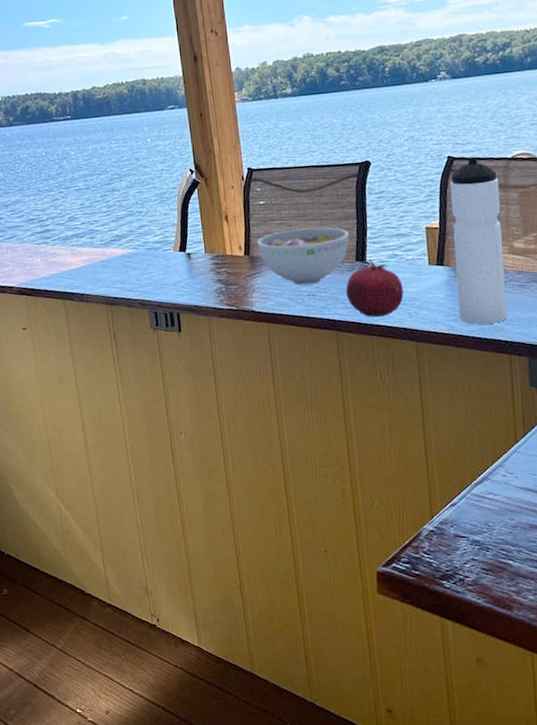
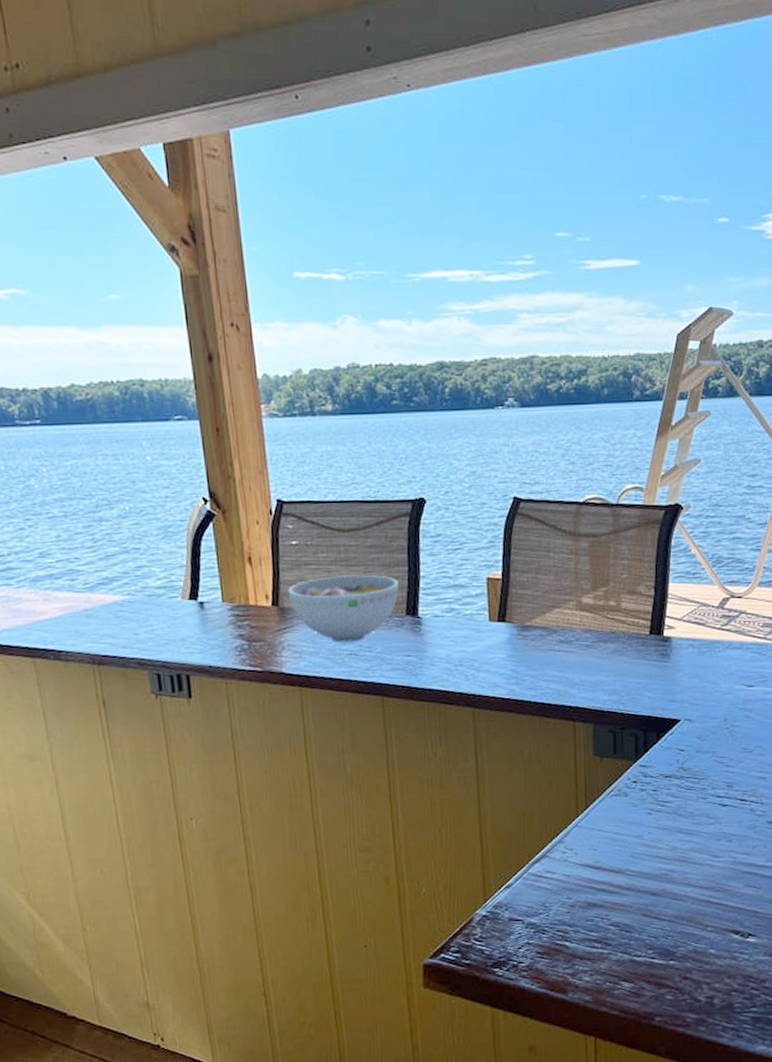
fruit: present [346,260,404,317] -> none [394,614,460,680]
water bottle: present [449,157,507,325] -> none [515,499,572,689]

